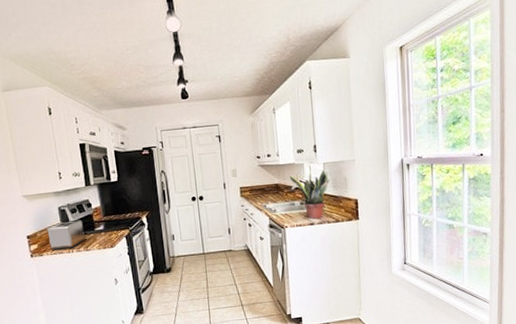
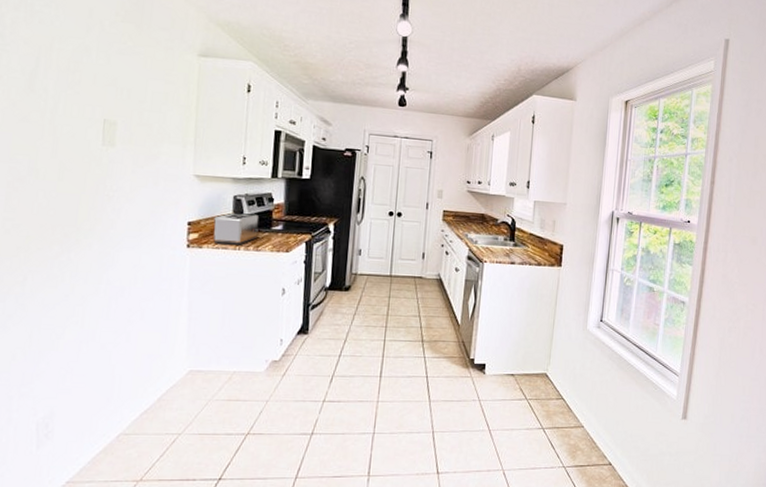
potted plant: present [289,165,331,220] -> none [497,200,539,259]

